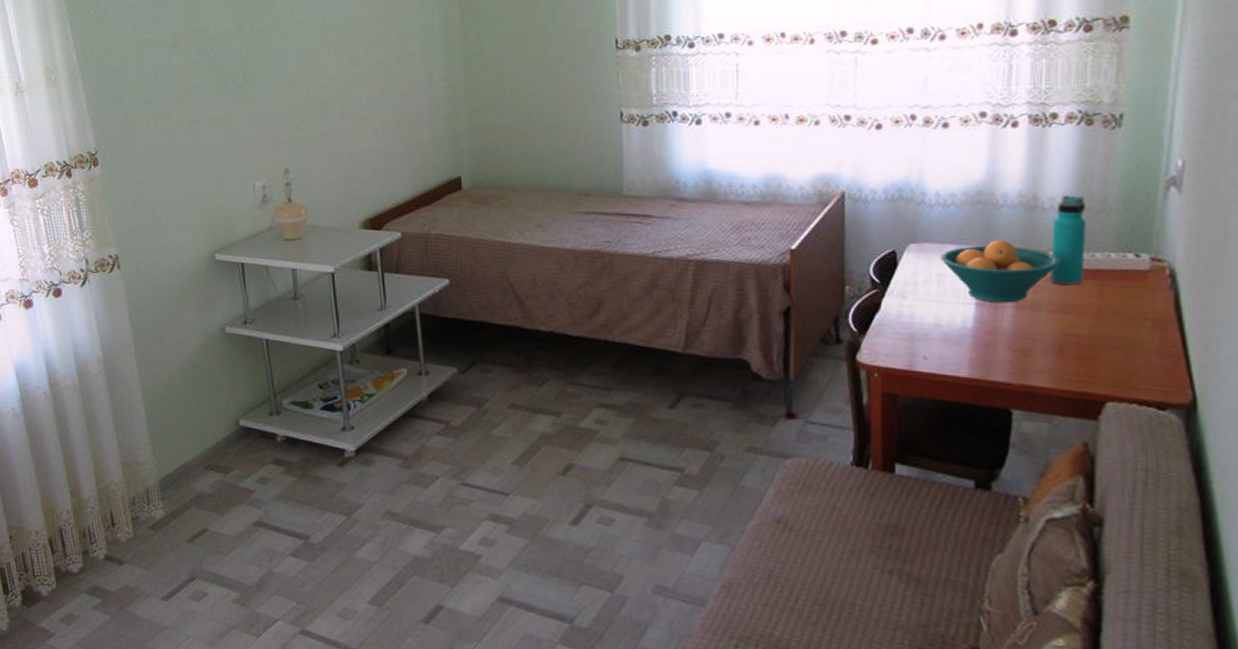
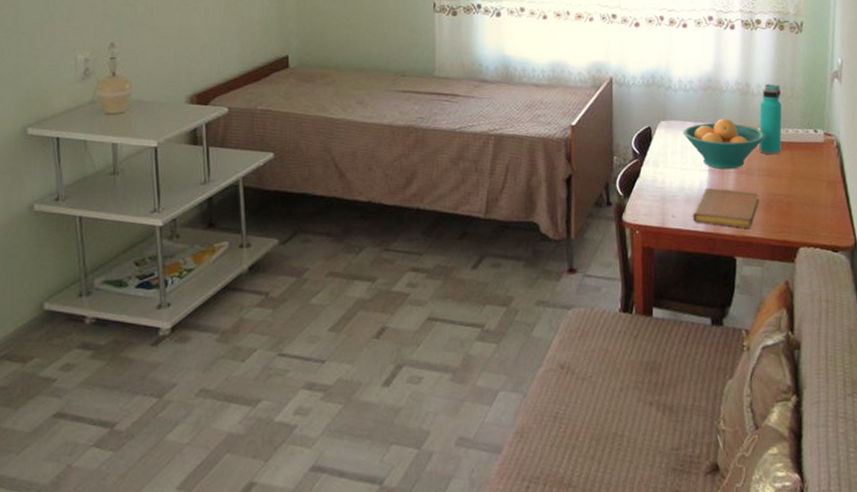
notebook: none [951,324,1049,376] -> present [692,187,760,228]

